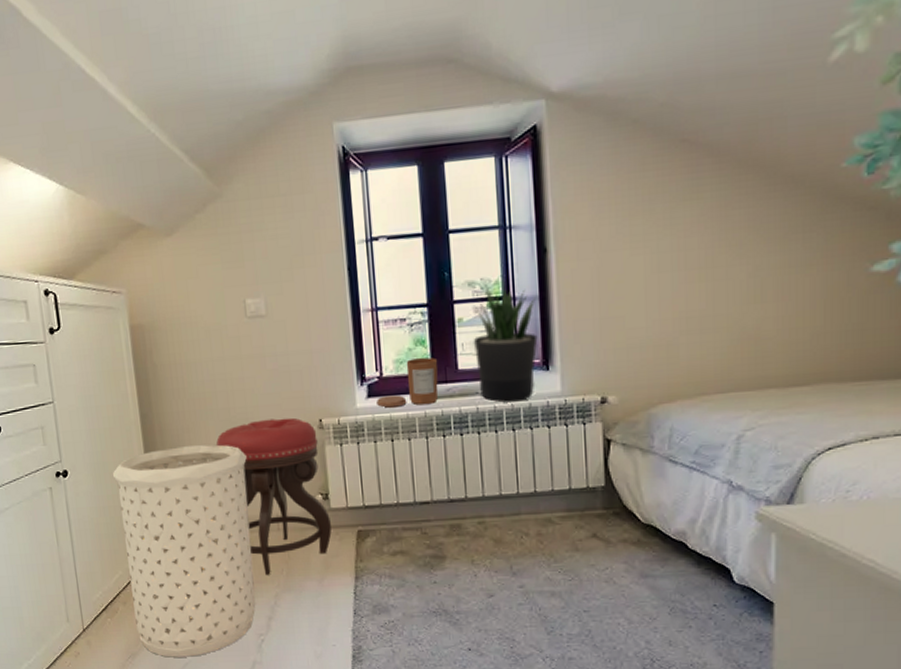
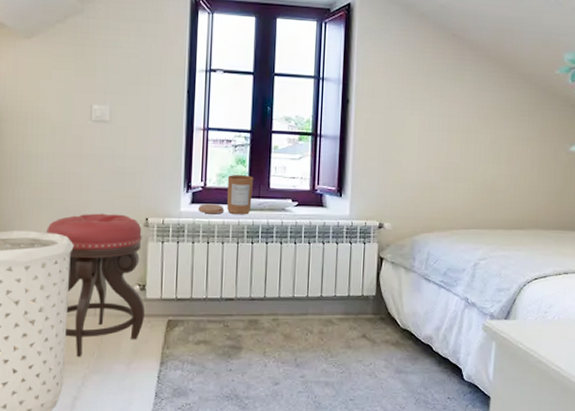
planter: present [473,284,538,403] -> none [284,121,337,220]

